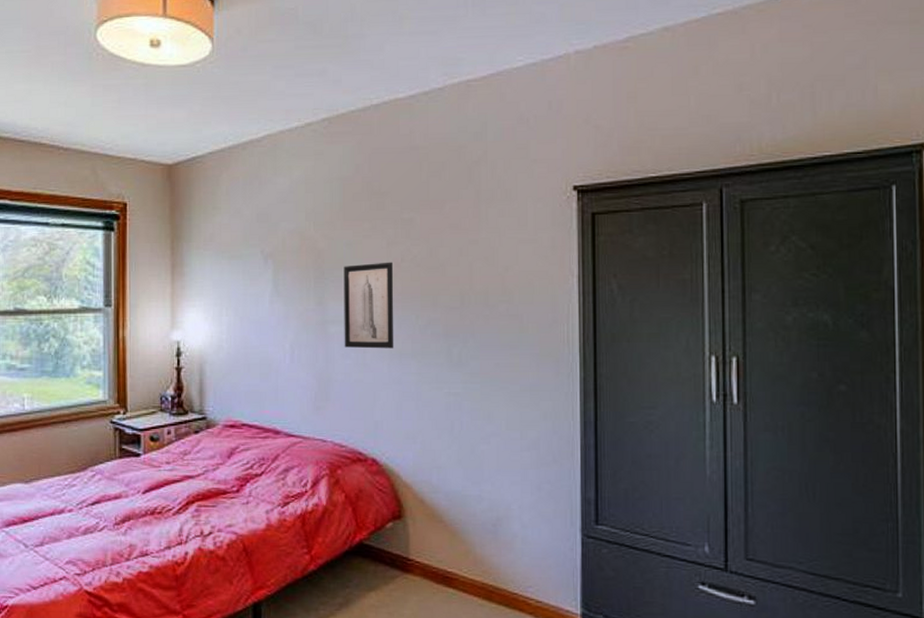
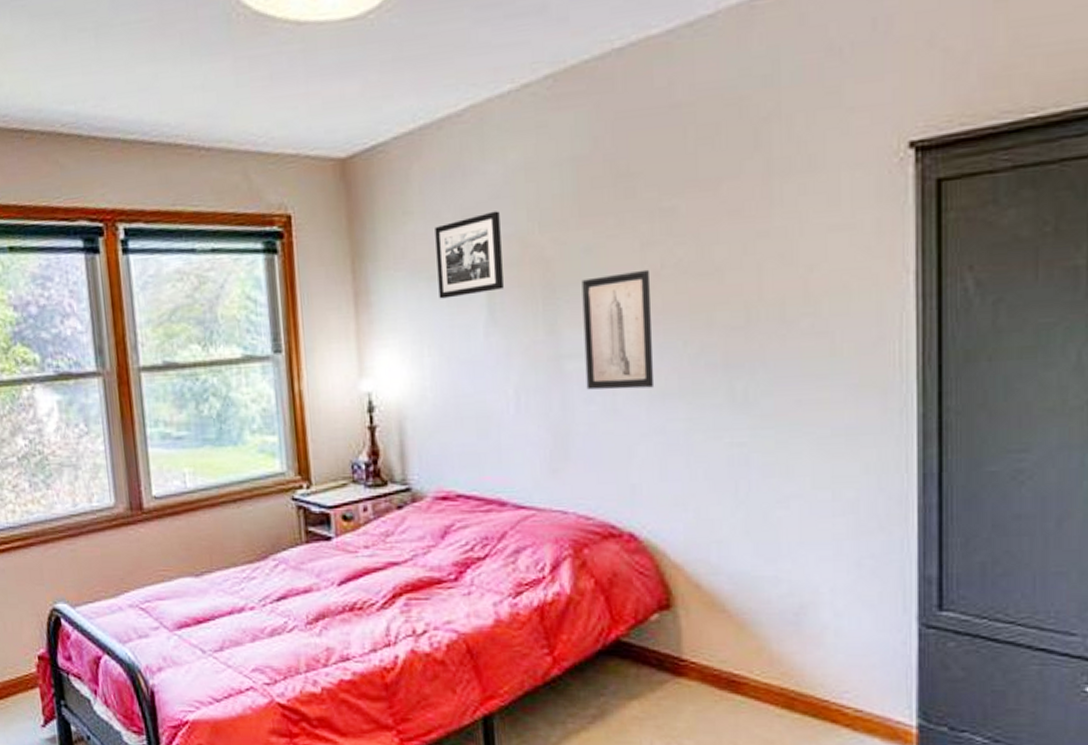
picture frame: none [236,212,286,273] -> present [435,211,504,299]

